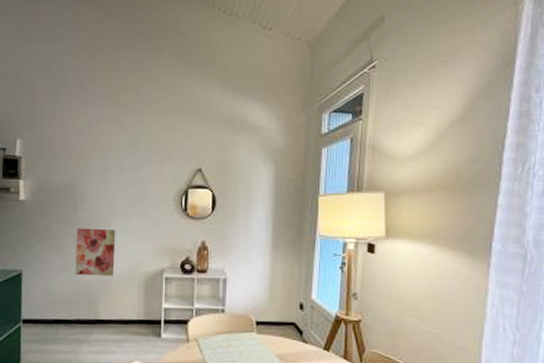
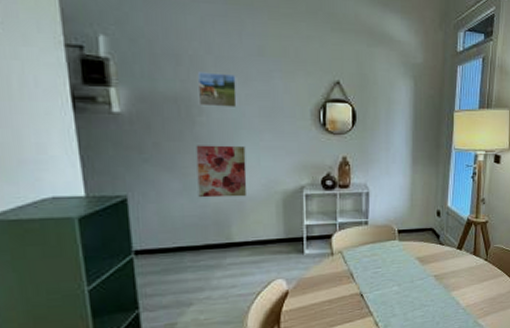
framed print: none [81,165,114,196] -> present [197,72,238,109]

